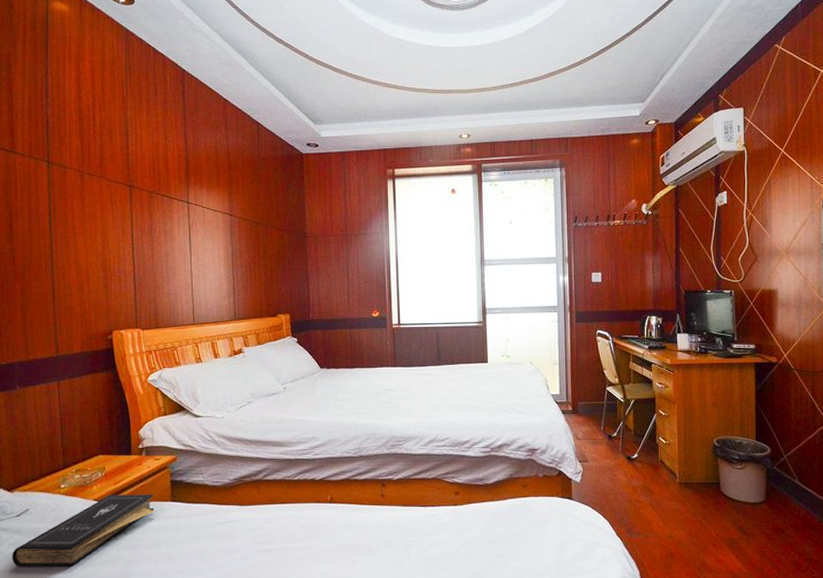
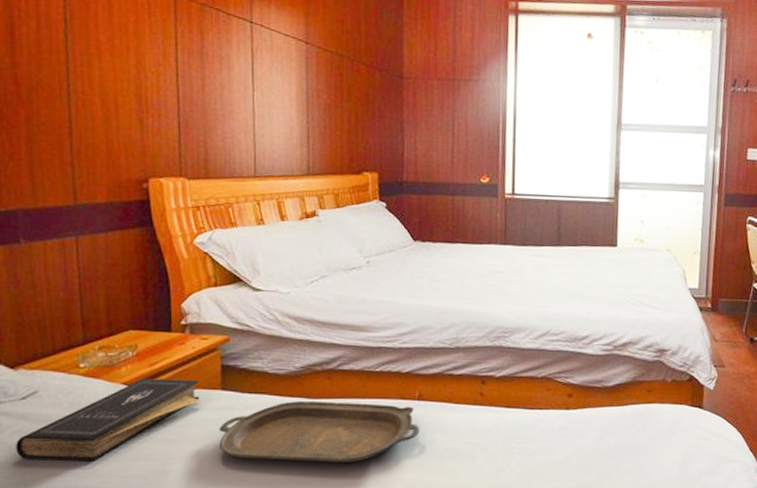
serving tray: none [170,507,333,560] -> present [218,400,420,462]

